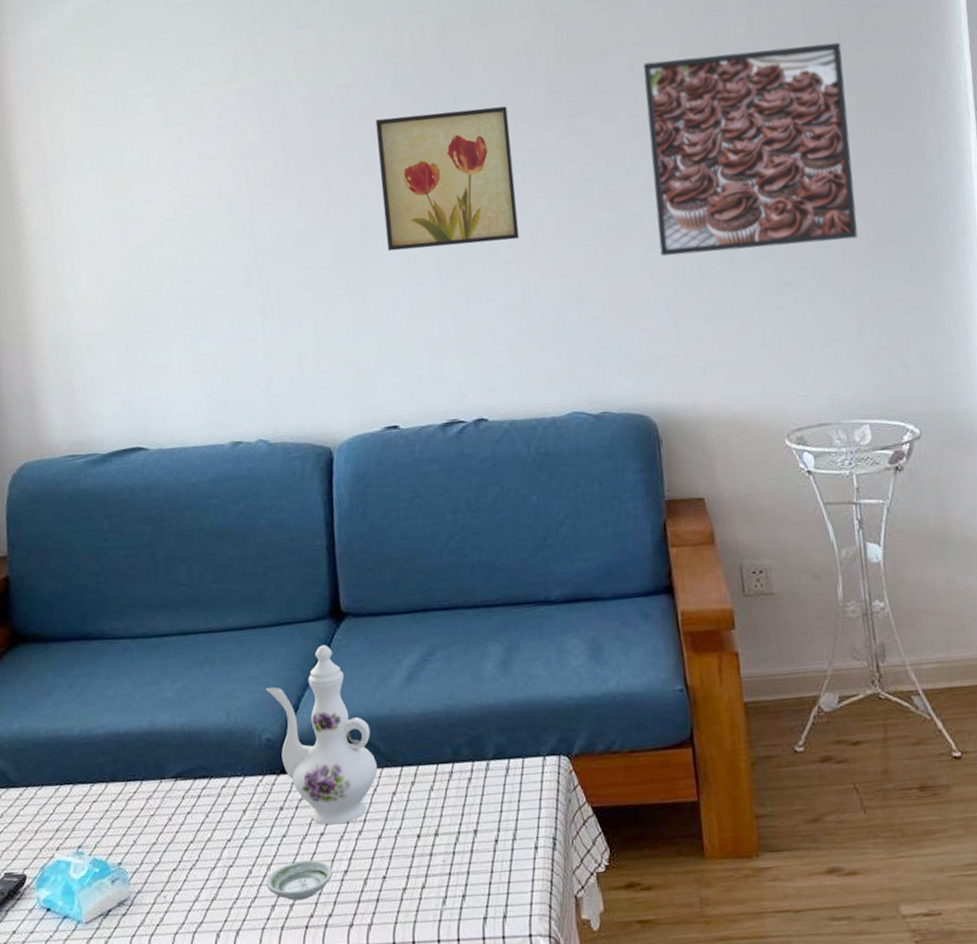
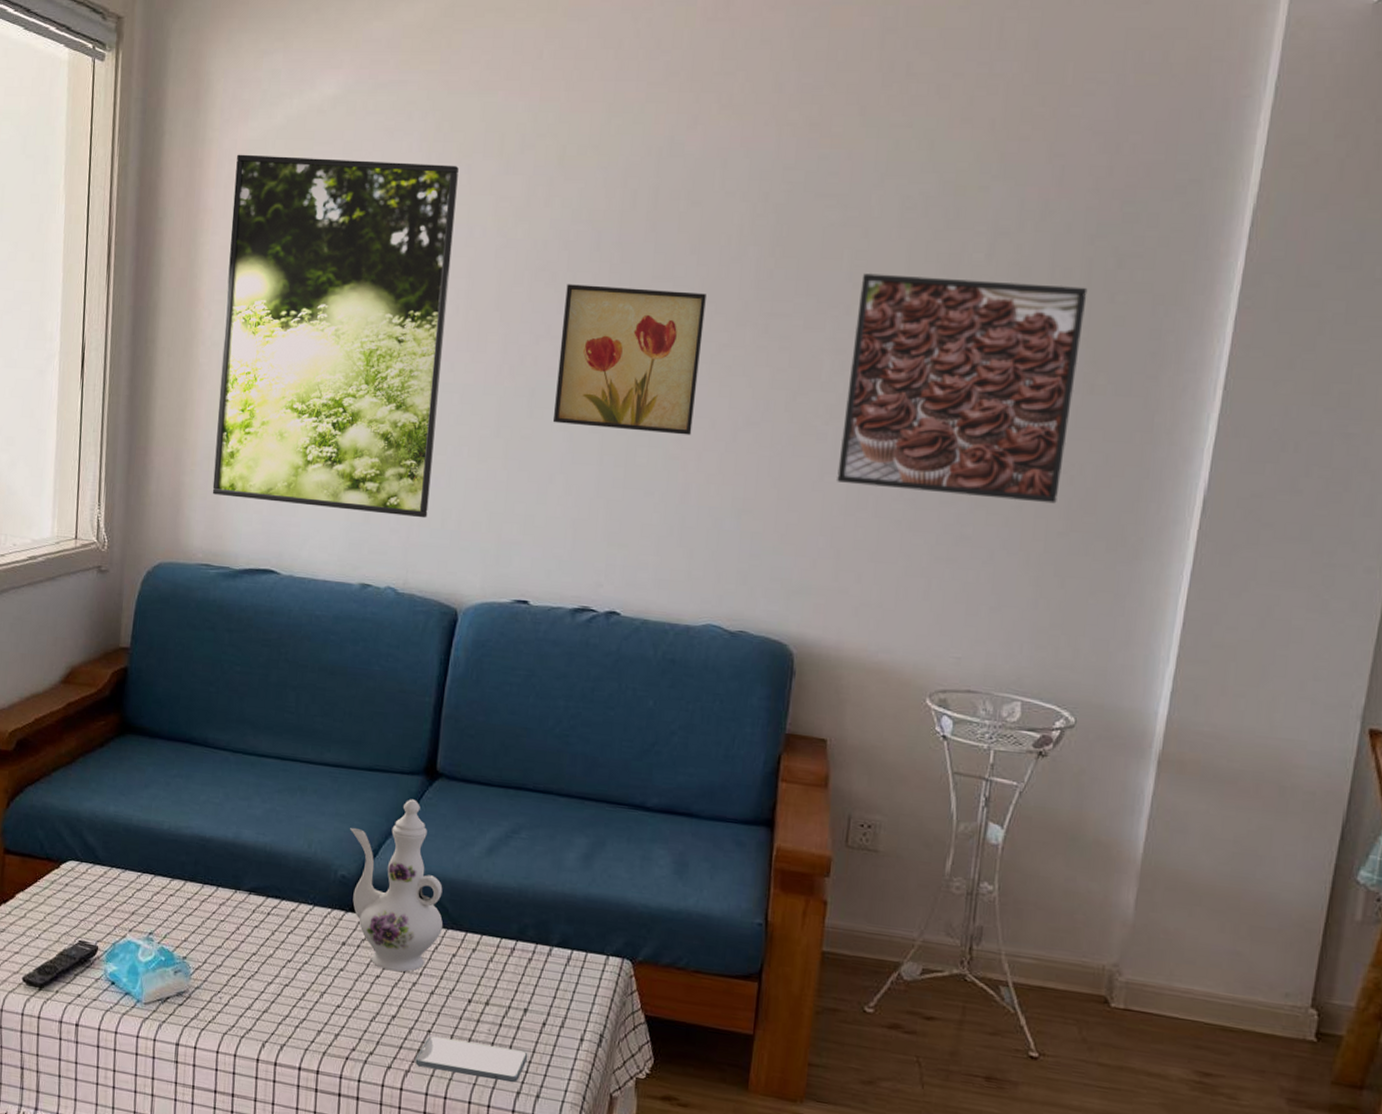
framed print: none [34,29,285,385] -> present [212,154,459,518]
saucer: present [265,860,333,901] -> none [316,995,381,1033]
smartphone: none [376,874,488,917] -> present [415,1036,528,1083]

